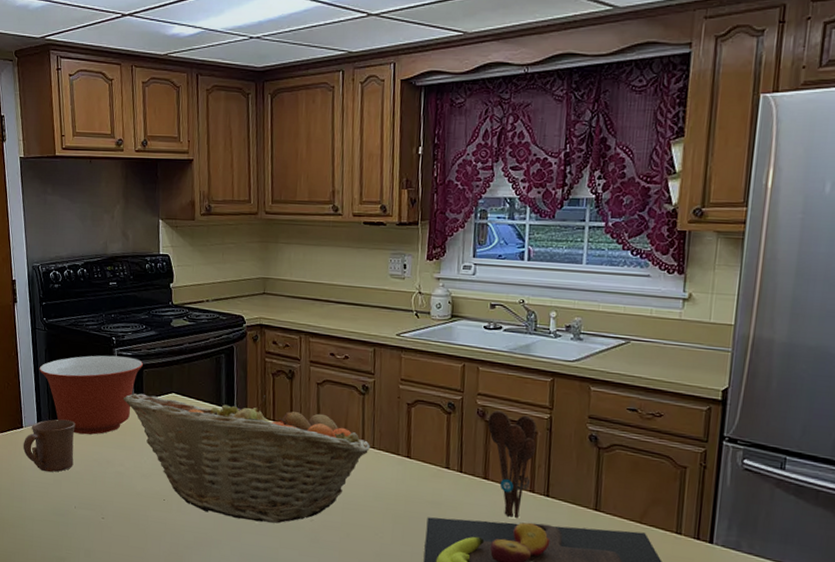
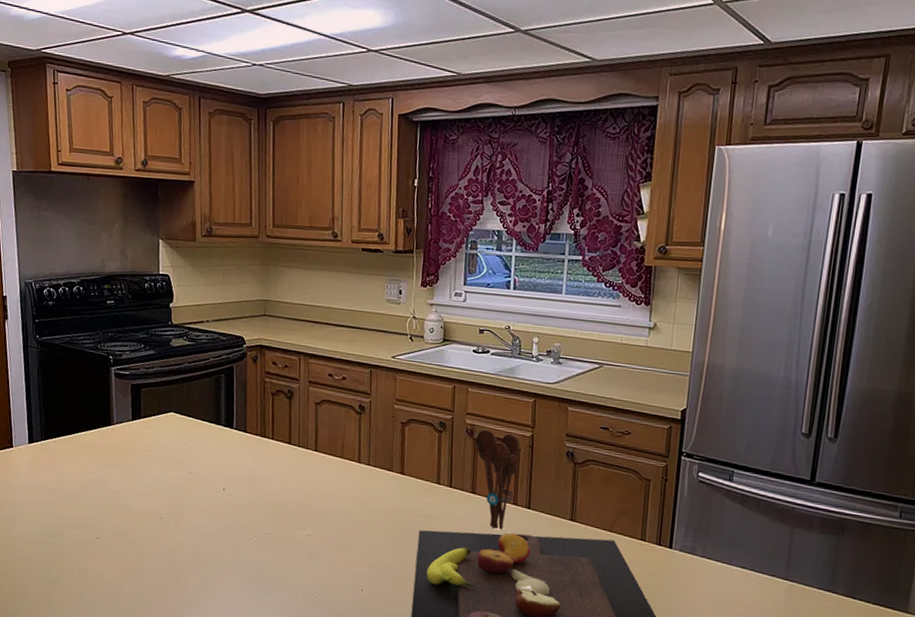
mug: present [23,419,76,473] -> none [12,438,70,493]
mixing bowl: present [39,355,143,435] -> none [31,374,141,454]
fruit basket: present [122,393,371,524] -> none [119,412,367,539]

